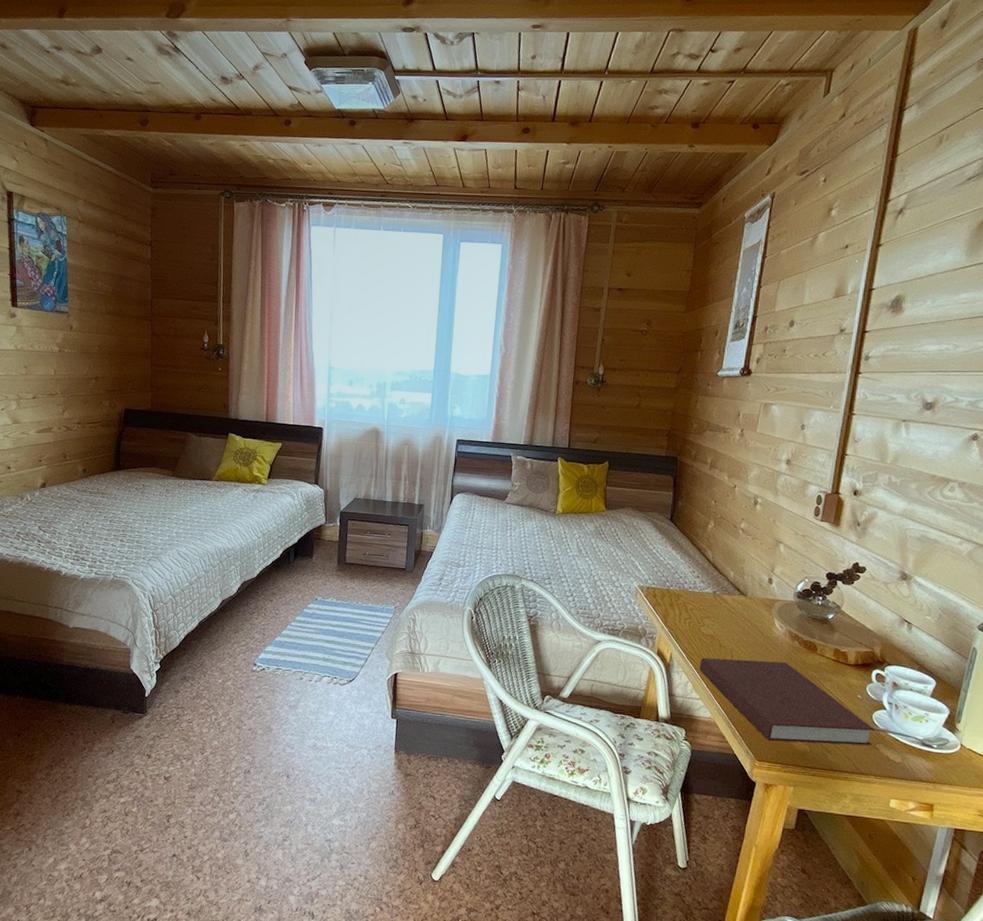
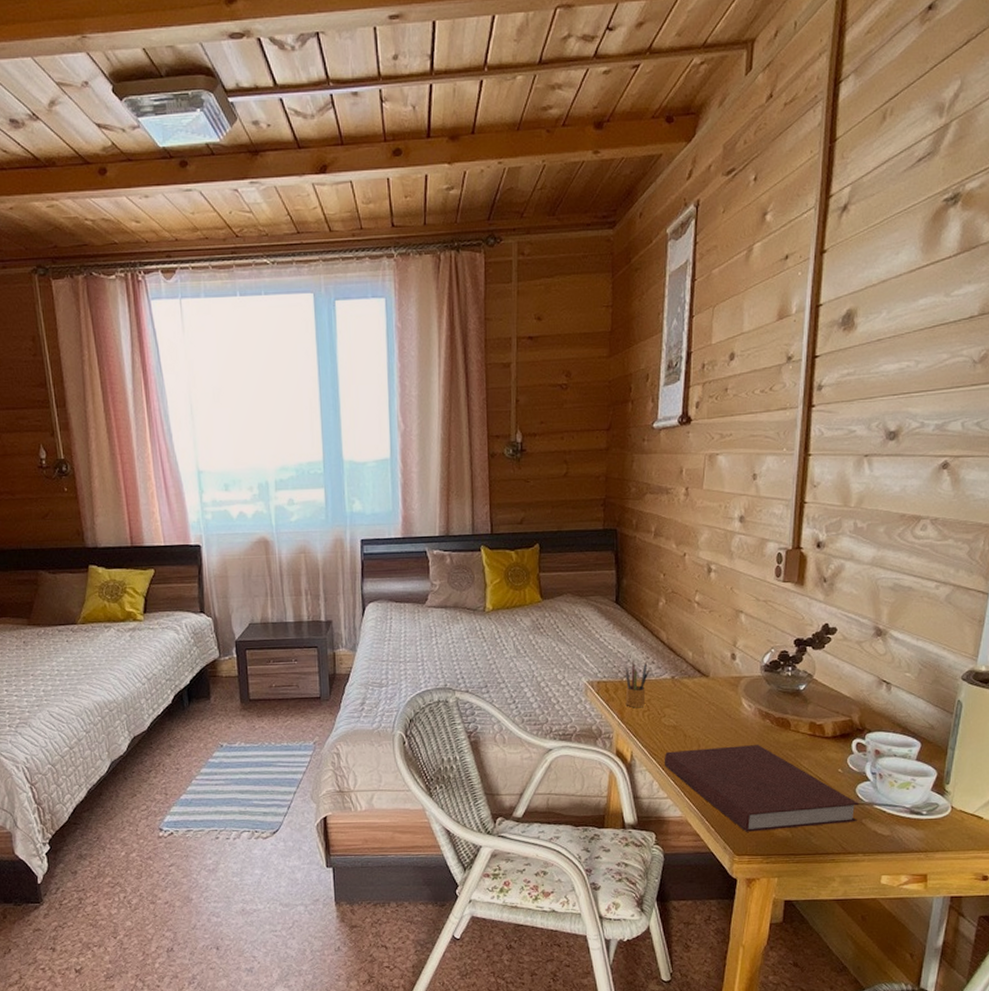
pencil box: none [670,572,694,615] -> present [625,660,649,707]

